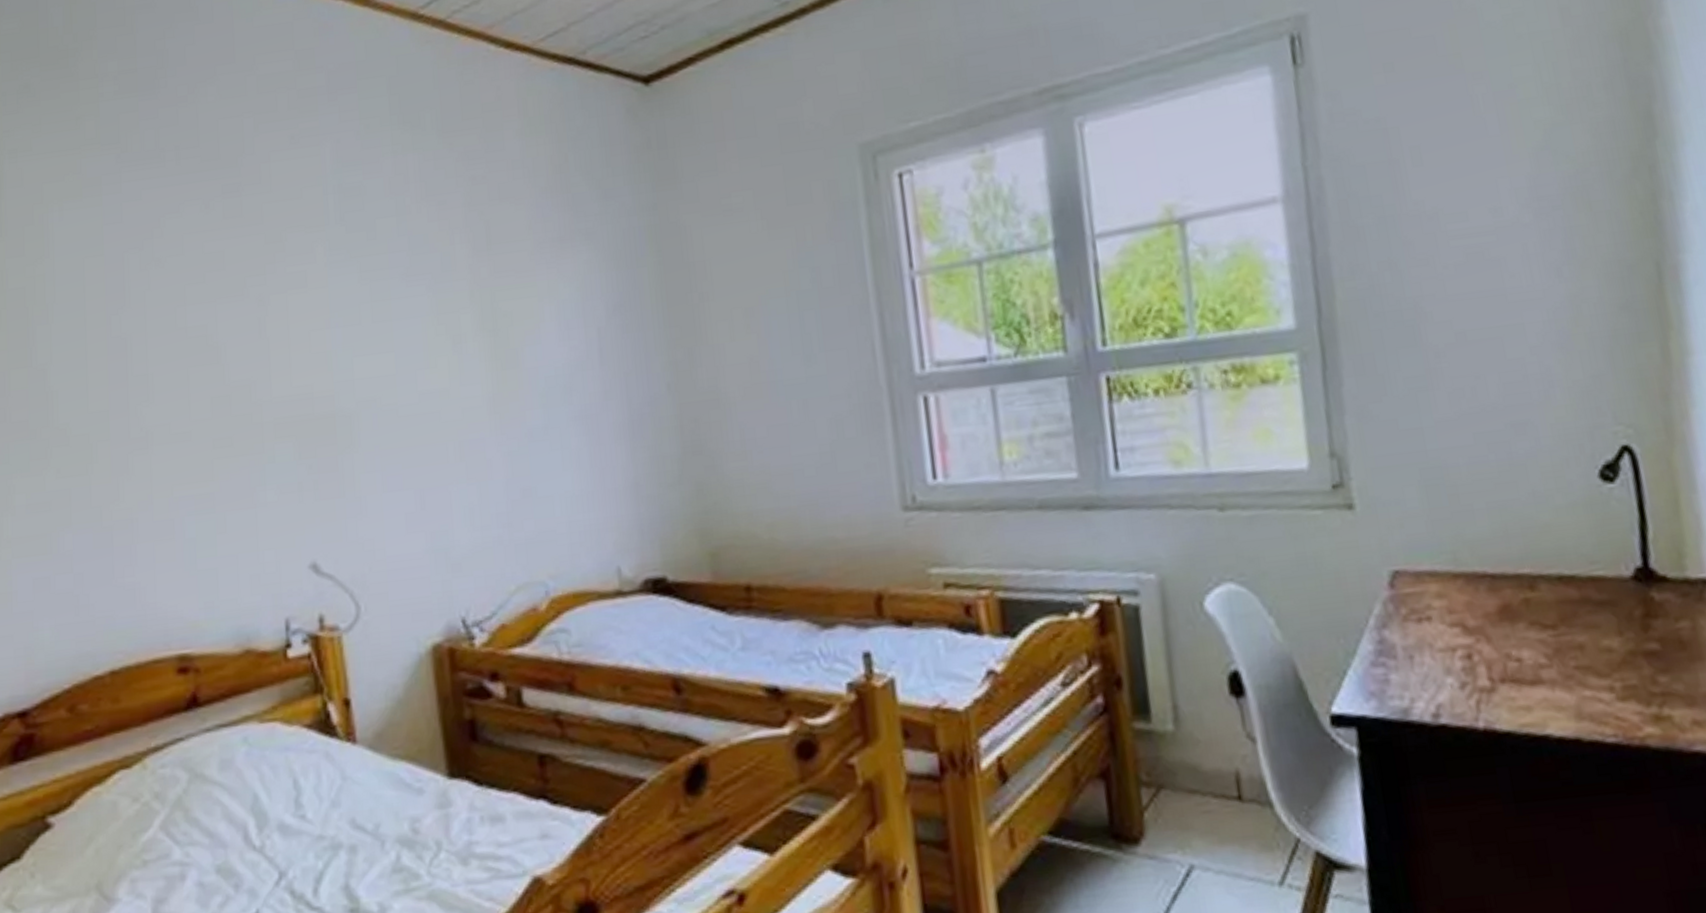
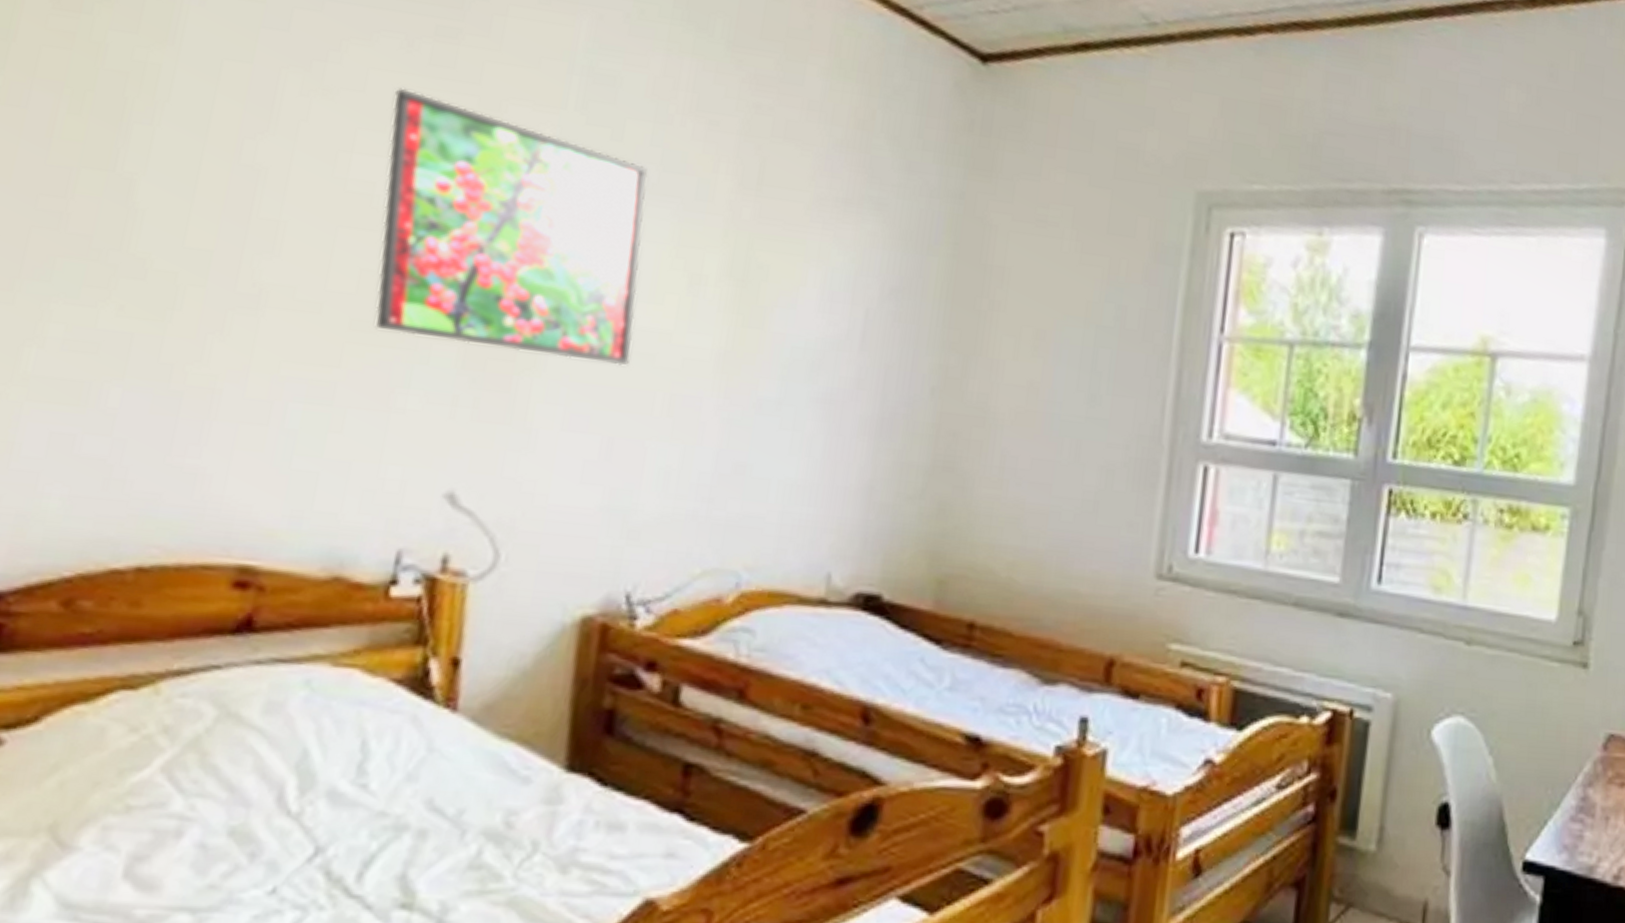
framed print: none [204,243,422,442] -> present [375,87,648,366]

